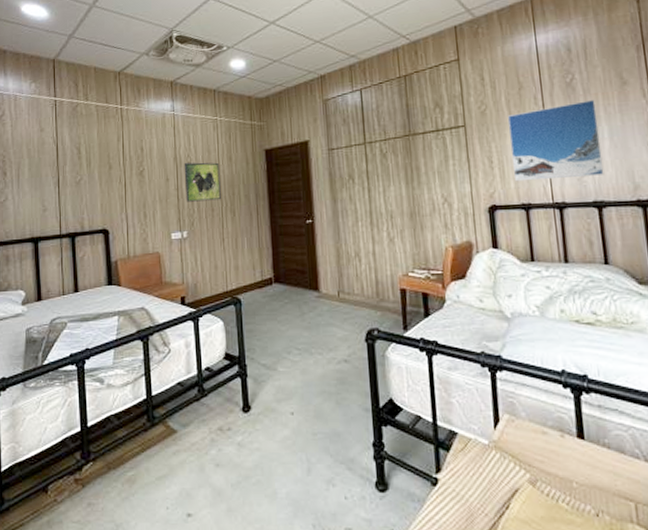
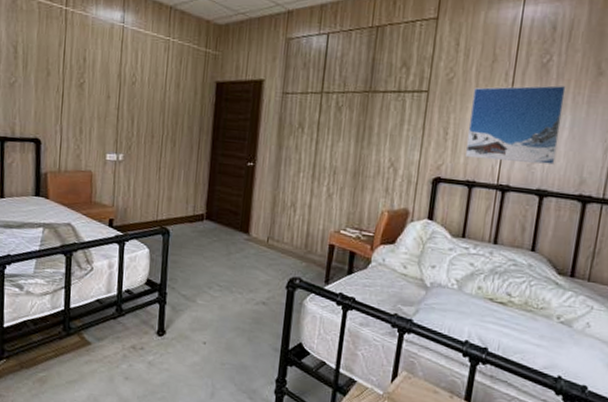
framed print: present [184,162,221,202] -> none [126,82,166,128]

